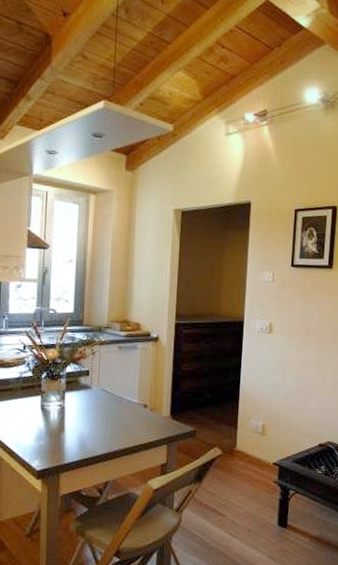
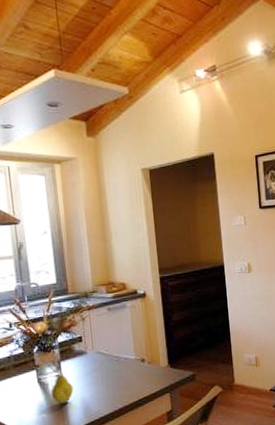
fruit: none [51,403,74,434] -> present [51,372,74,404]

